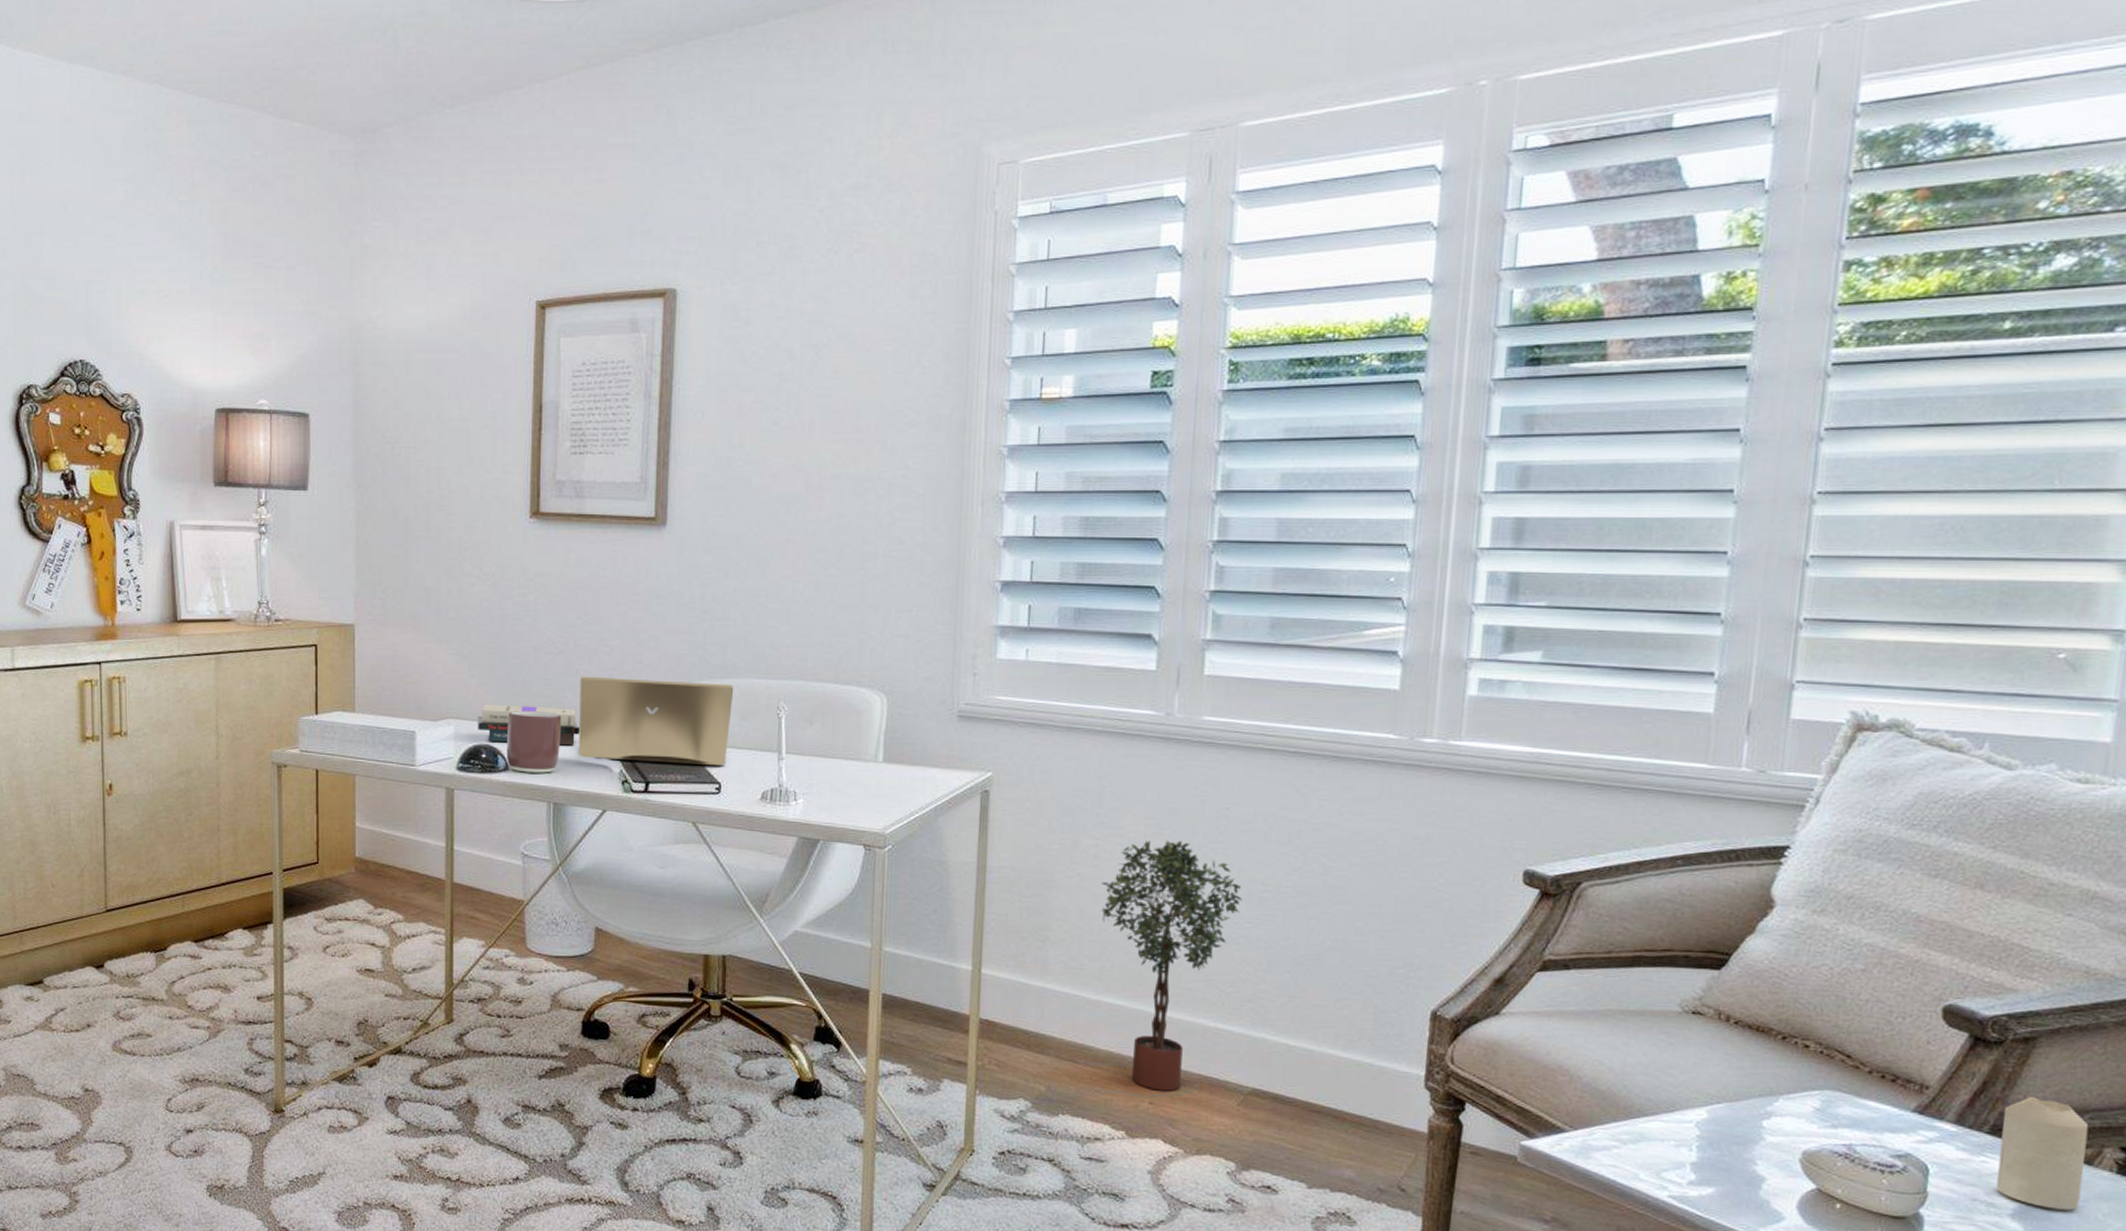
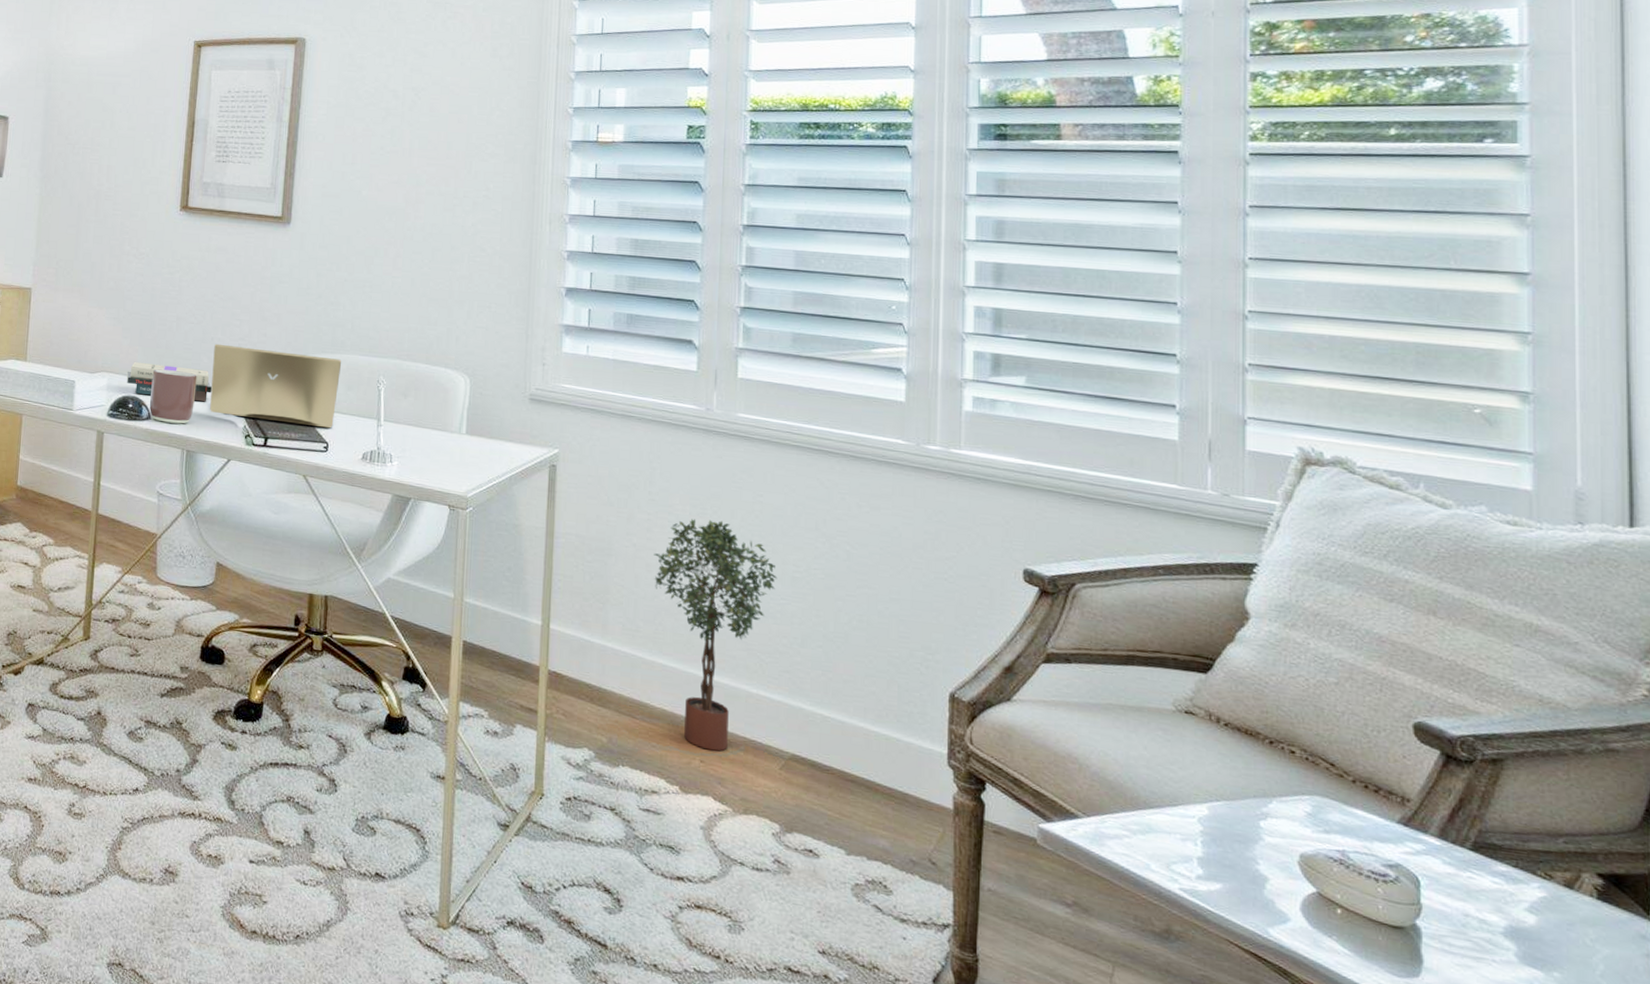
candle: present [1996,1097,2089,1211] -> none [1482,817,1566,933]

